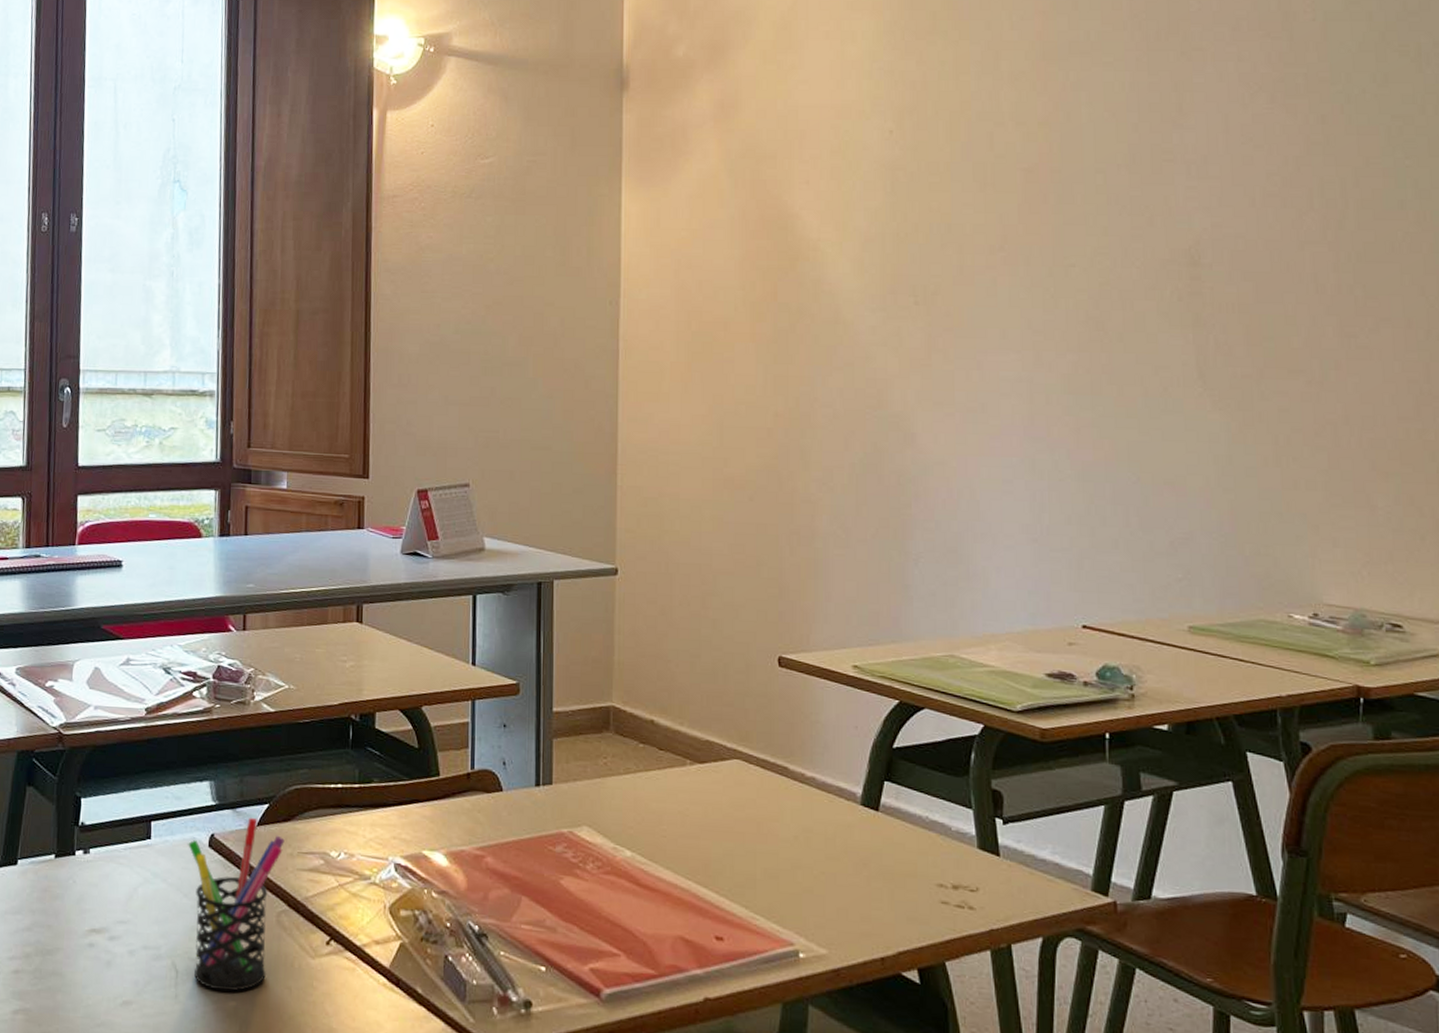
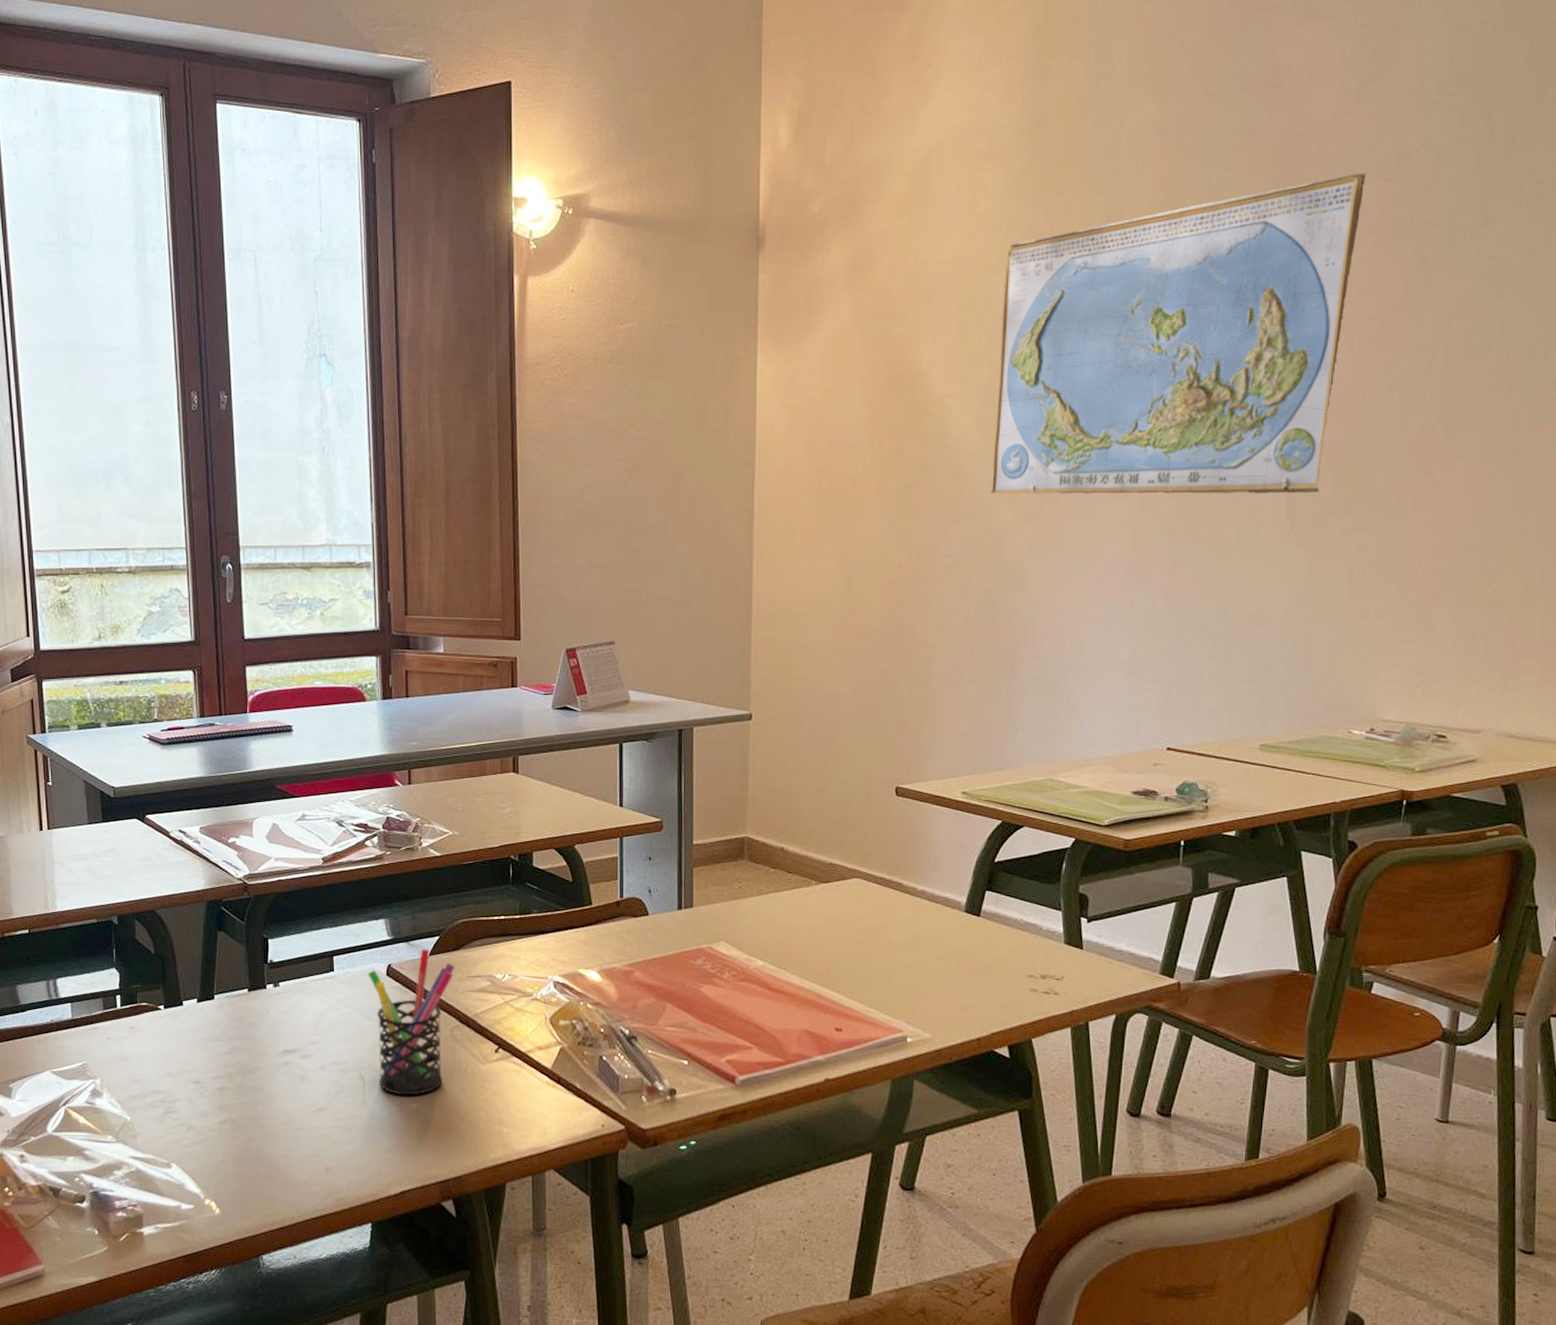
world map: none [872,30,1252,353] -> present [990,172,1366,494]

